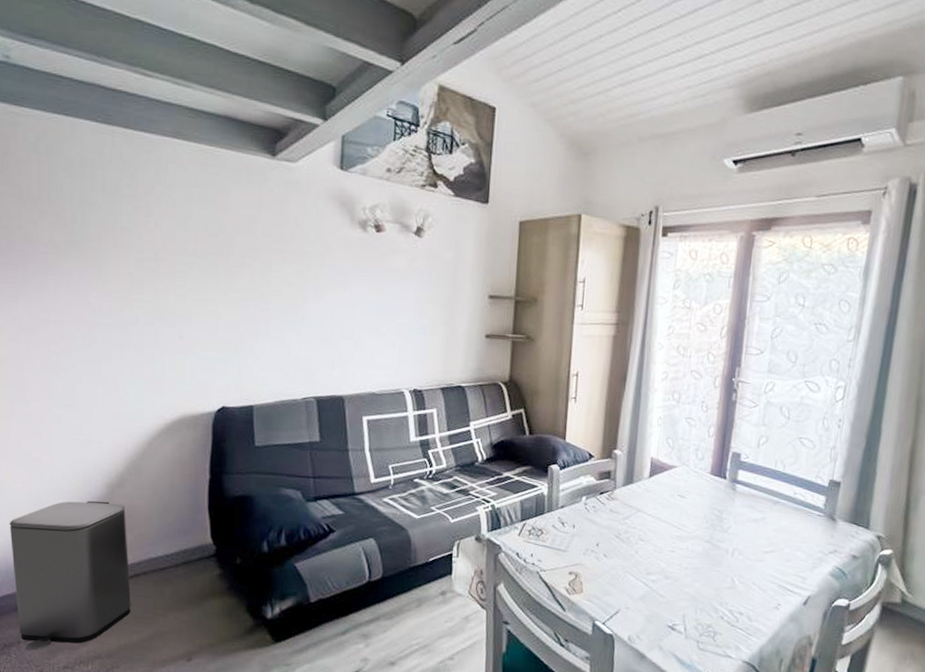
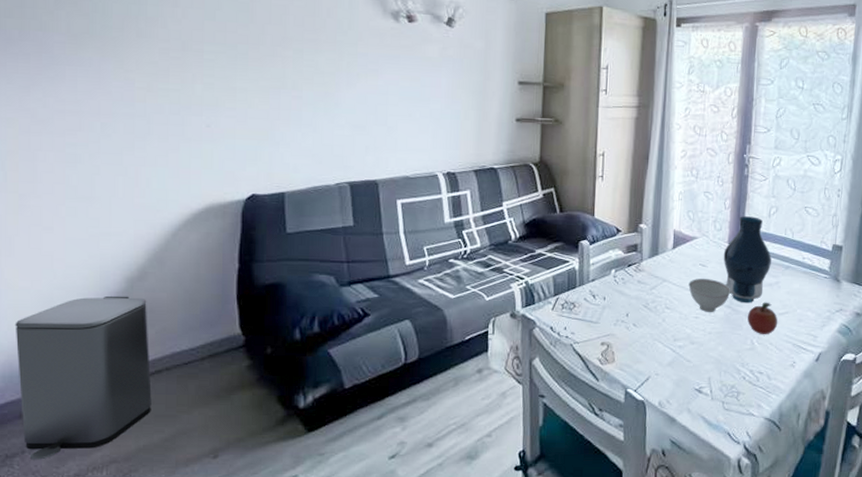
bowl: none [665,510,712,548] -> present [688,279,731,313]
vase: none [704,445,759,539] -> present [723,216,772,304]
fruit: none [728,538,763,573] -> present [747,302,778,334]

